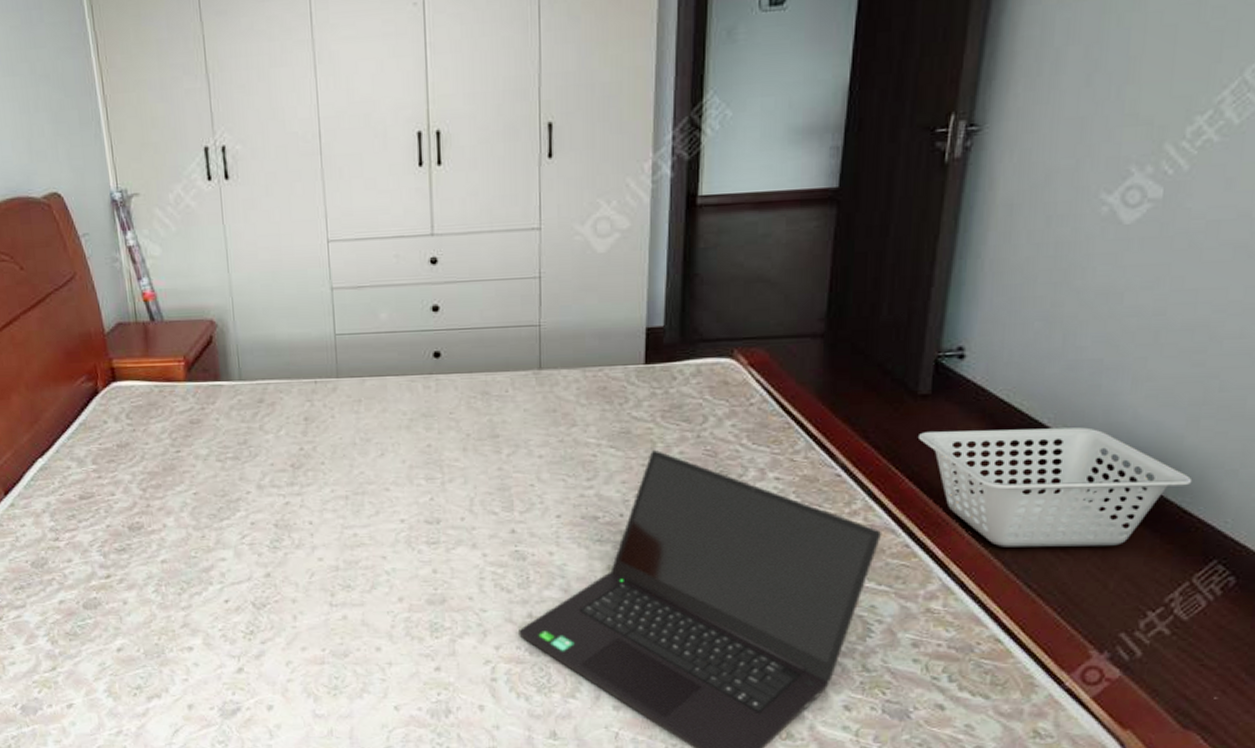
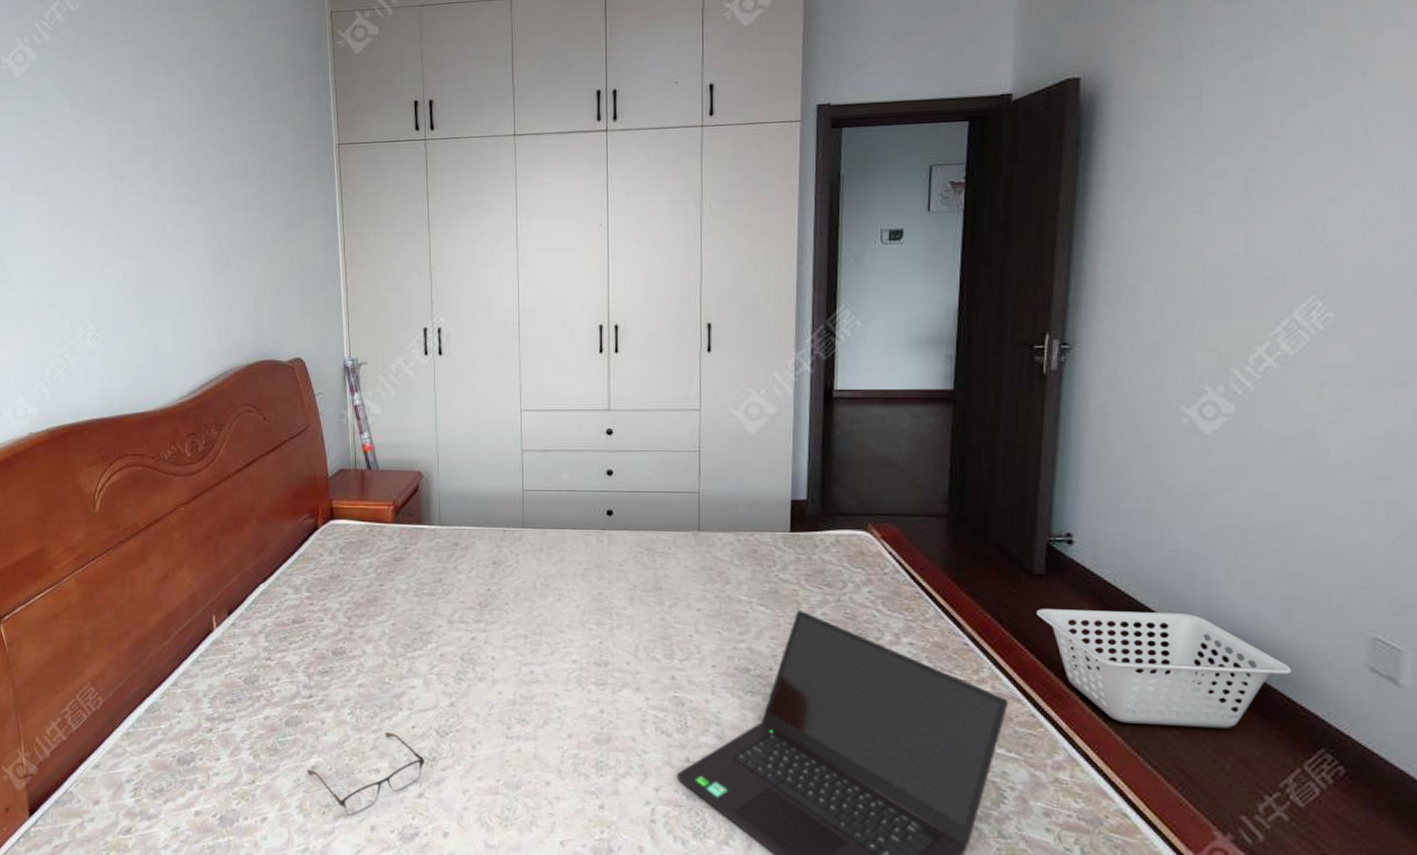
eyeglasses: none [113,609,242,696] -> present [308,732,425,816]

